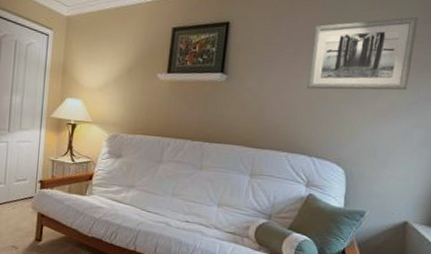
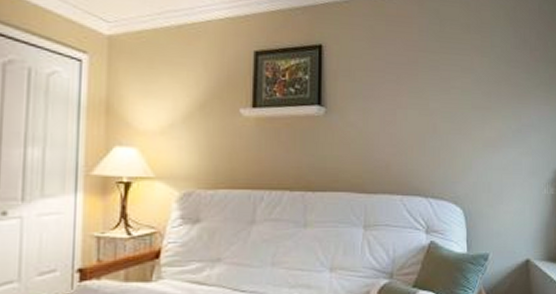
wall art: present [306,16,419,90] -> none [413,41,511,121]

